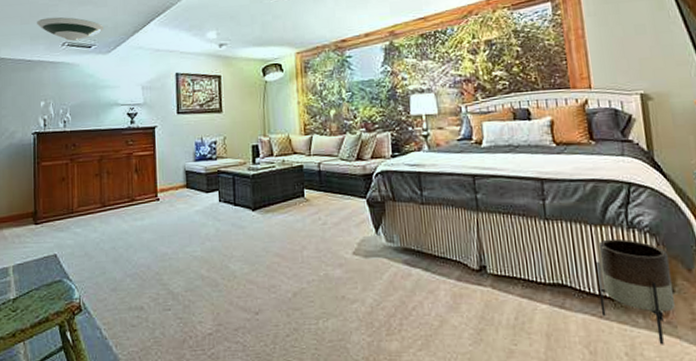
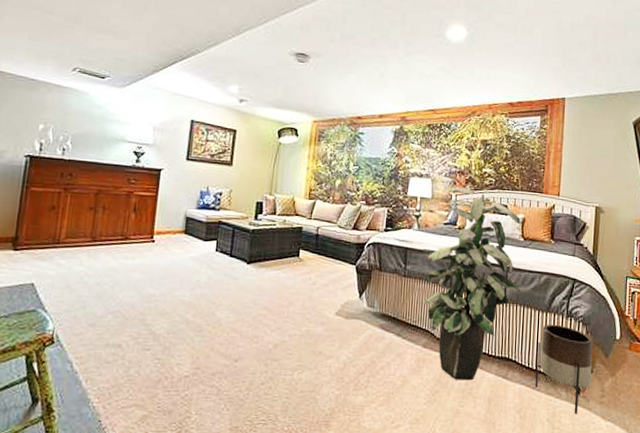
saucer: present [37,17,104,42] -> none [47,38,122,69]
indoor plant: none [436,96,563,315] -> present [421,187,521,381]

